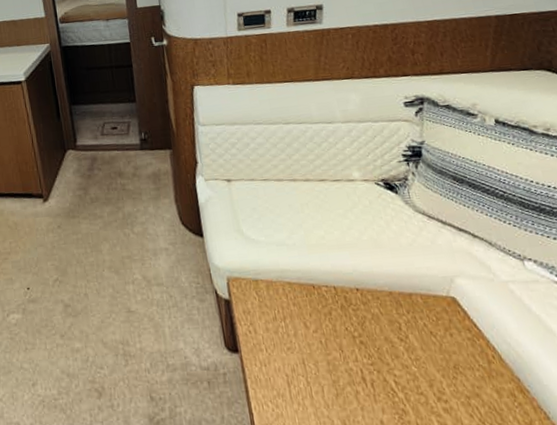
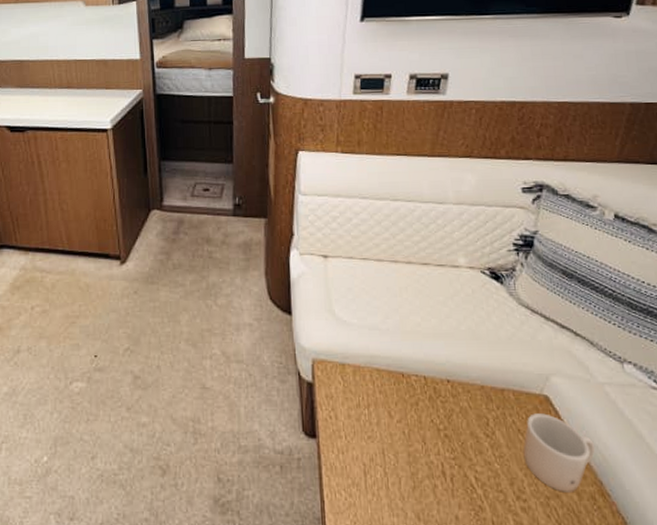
mug: none [437,314,508,391] -> present [523,413,596,492]

